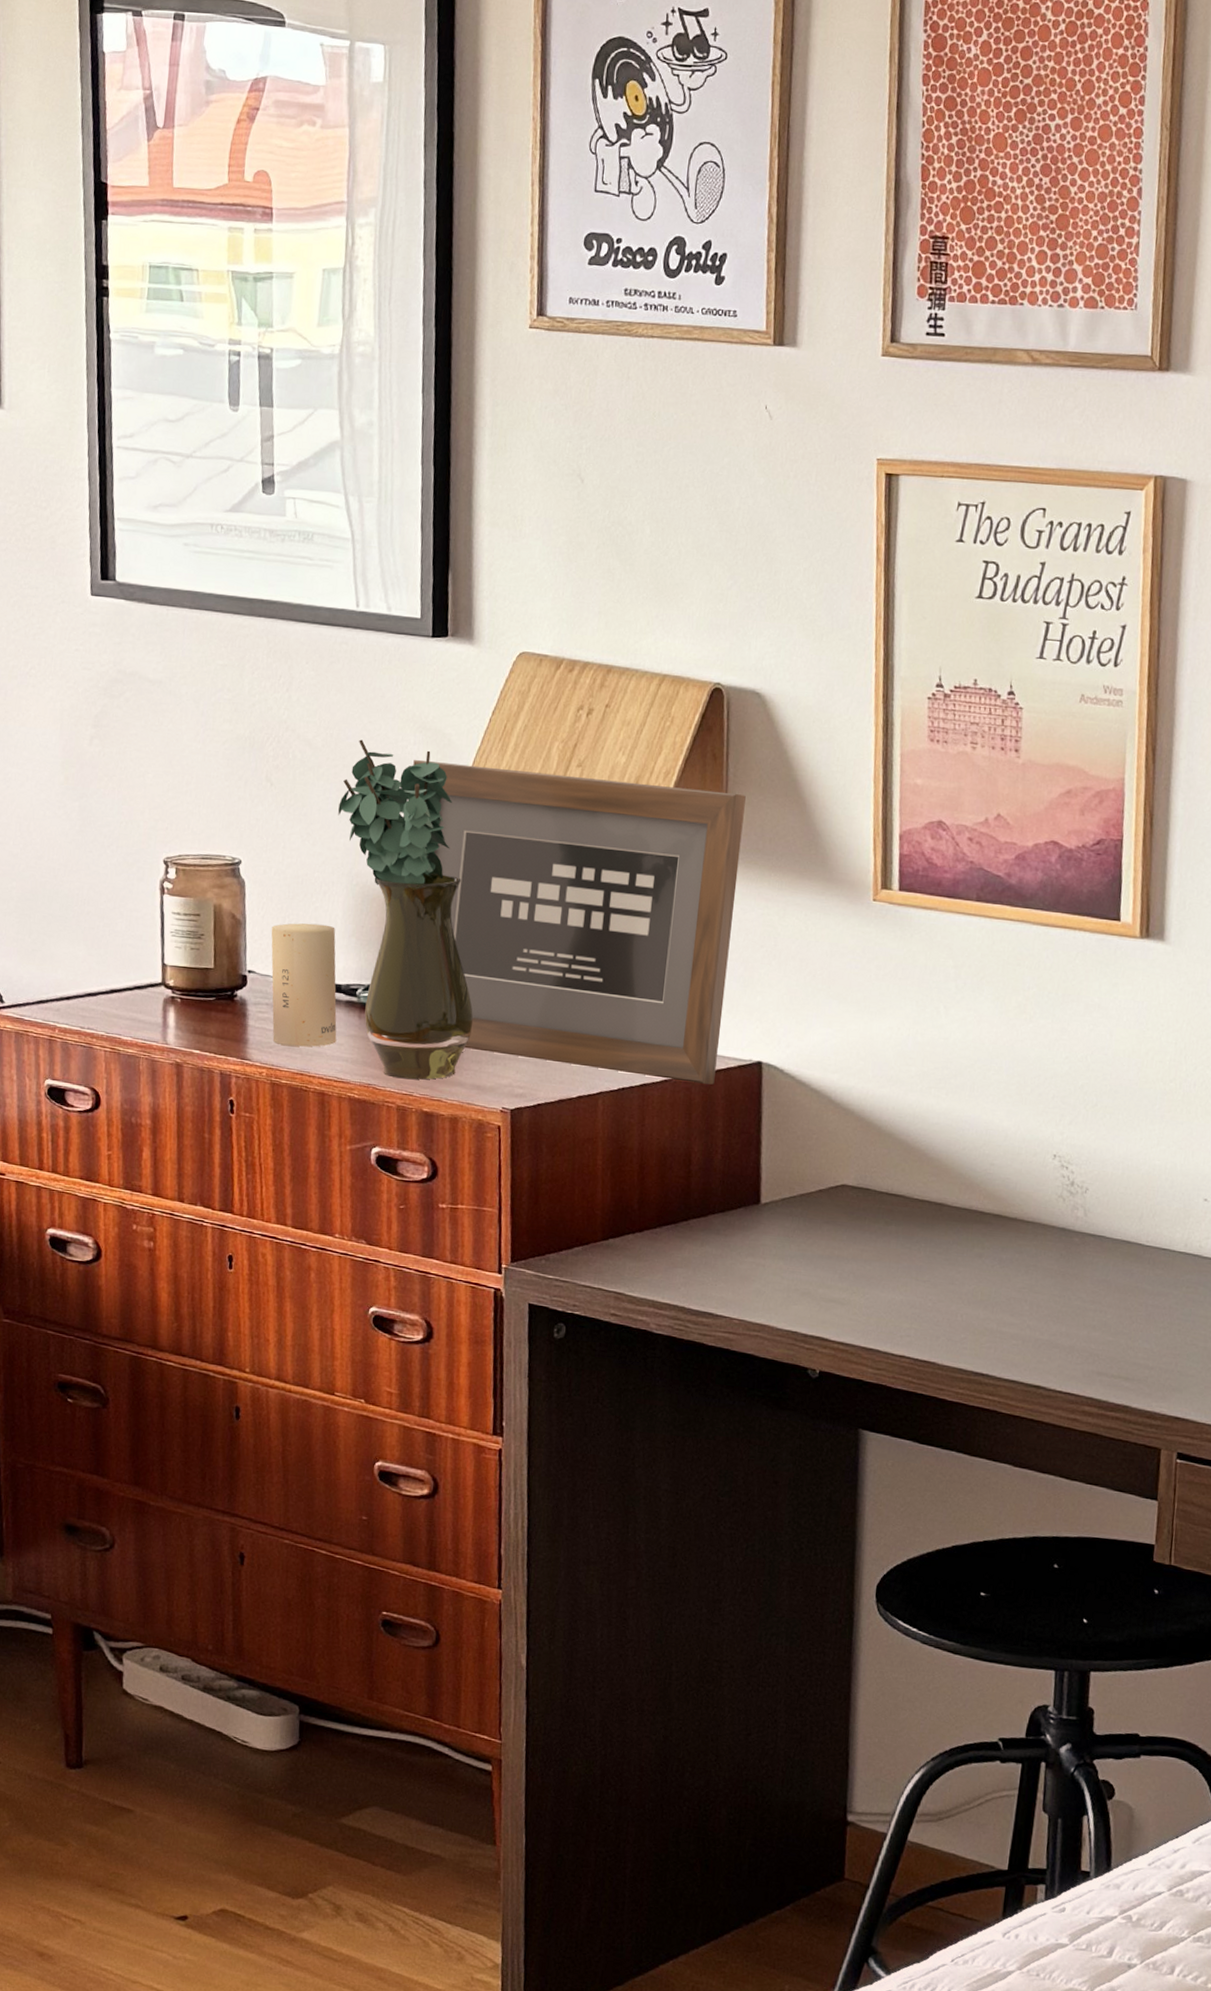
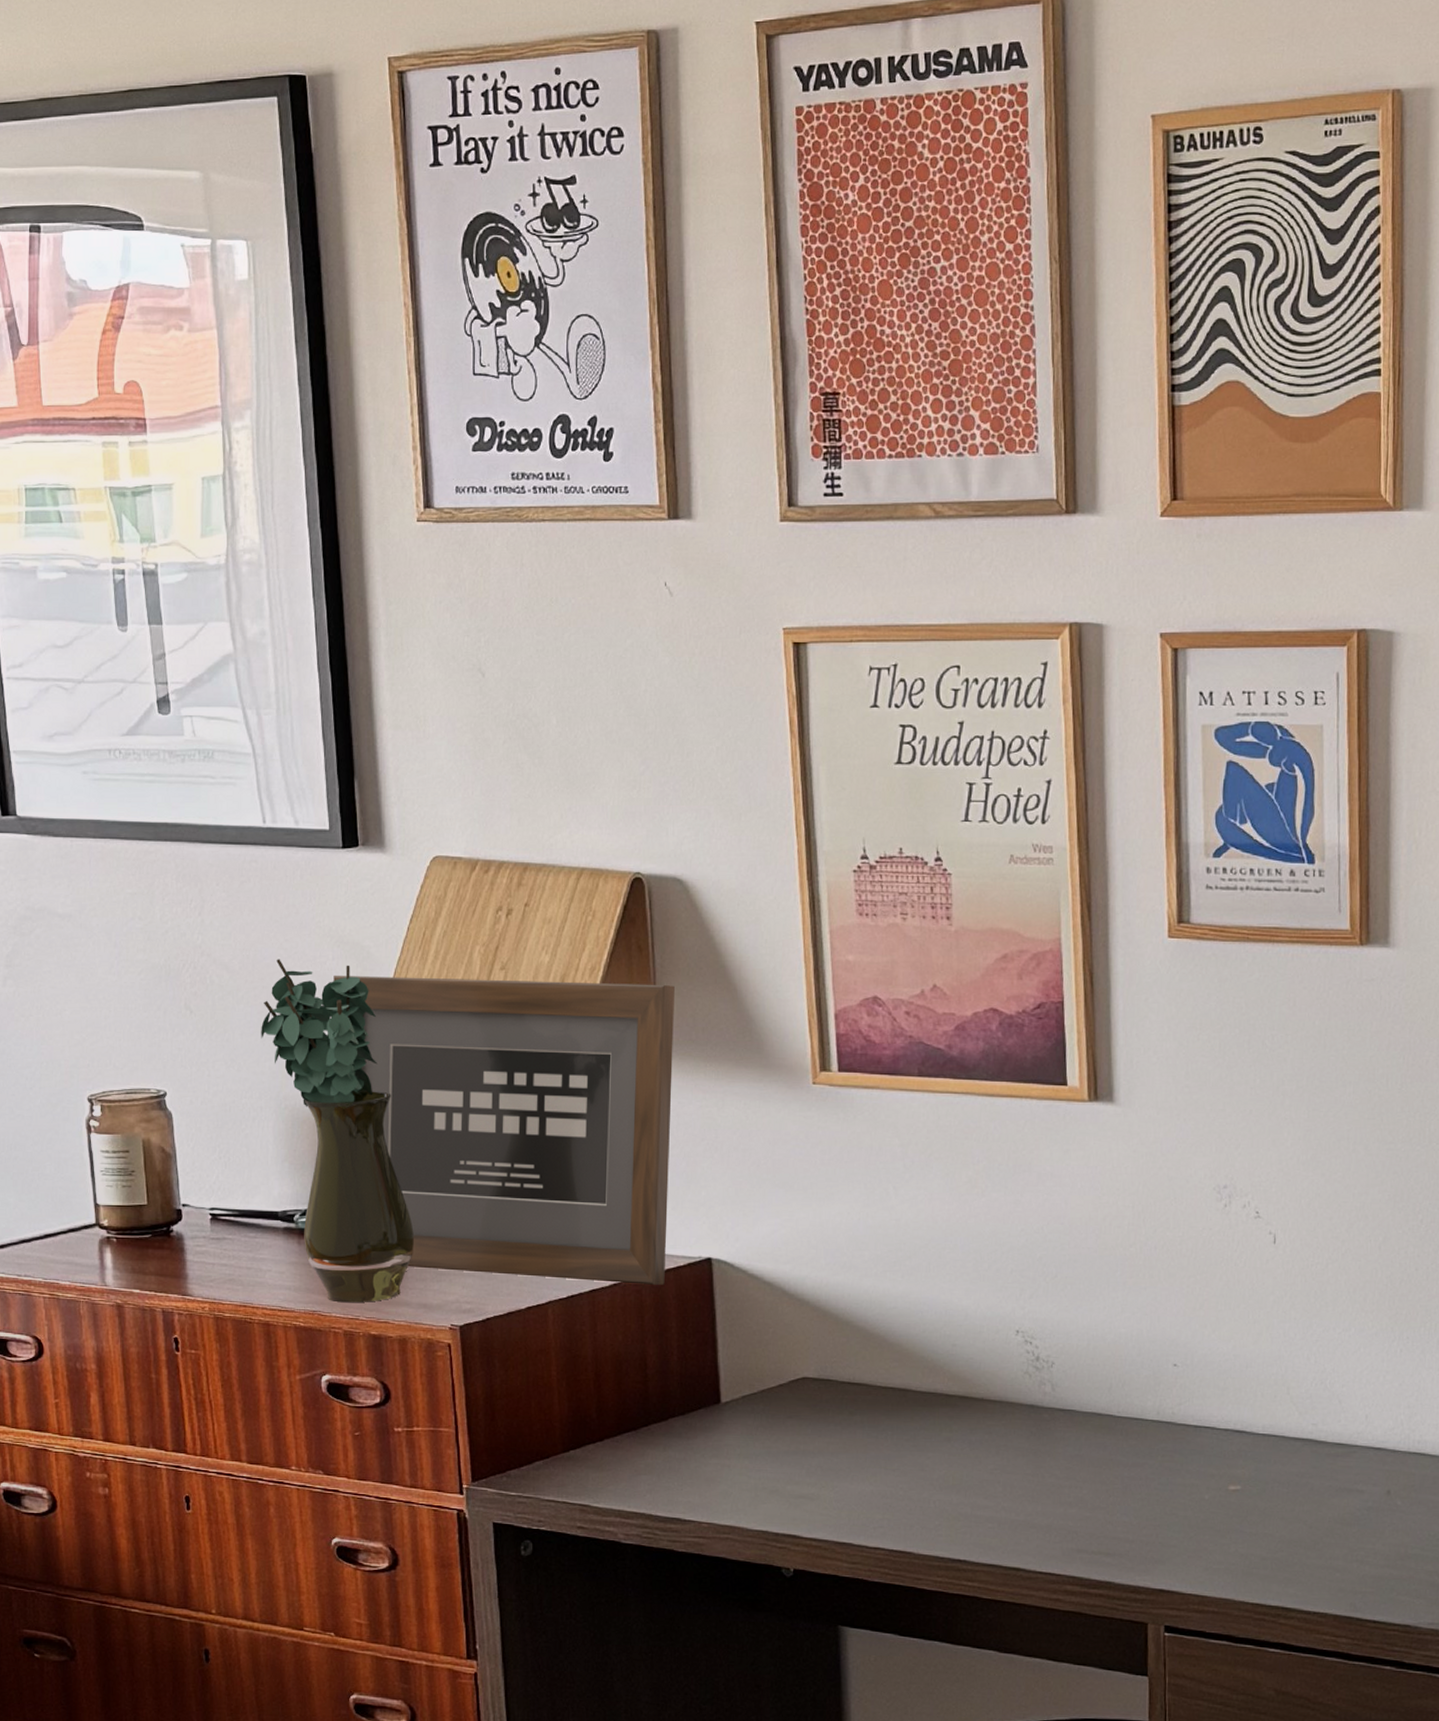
candle: present [271,923,337,1047] -> none [202,1151,277,1278]

